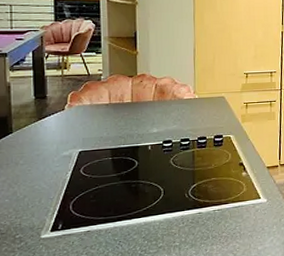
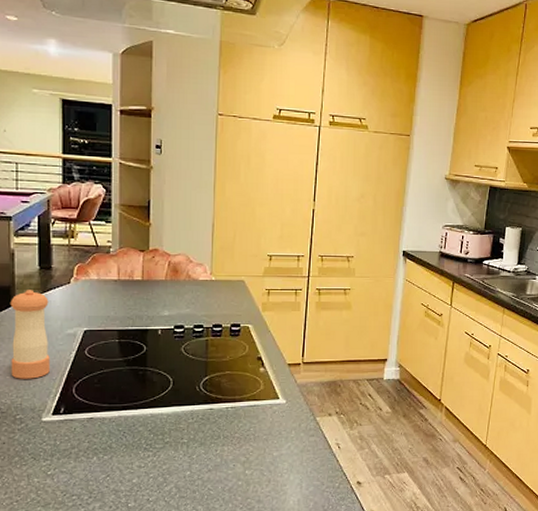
pepper shaker: none [7,118,47,201] -> present [10,290,50,379]

